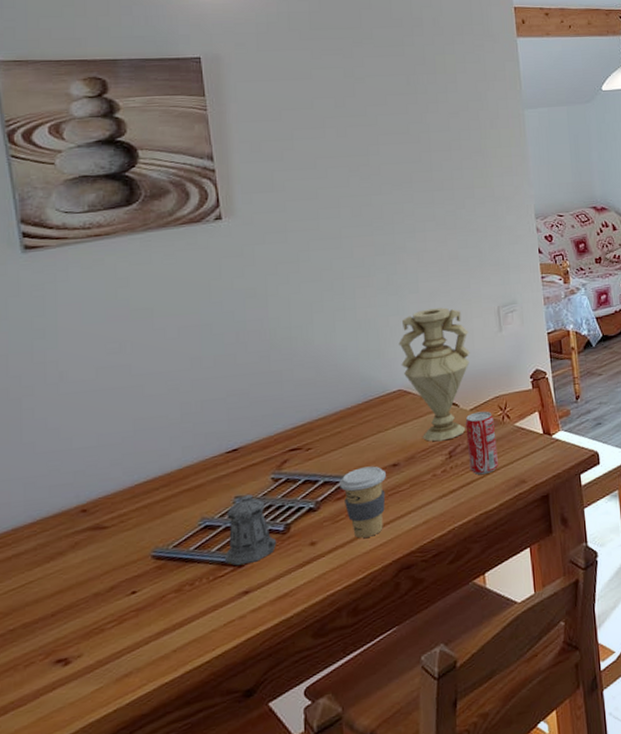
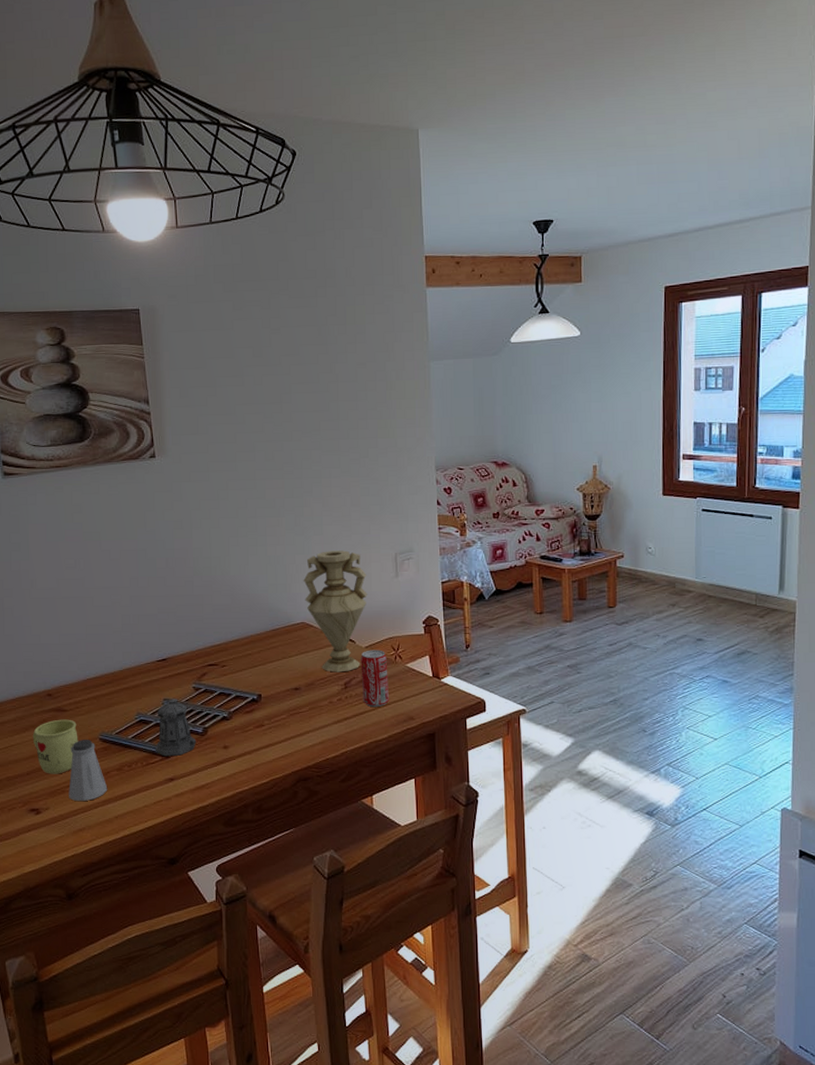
mug: none [59,537,123,611] -> present [32,719,78,774]
saltshaker: none [109,559,163,640] -> present [68,740,108,801]
coffee cup: present [339,466,386,538] -> none [249,687,288,748]

